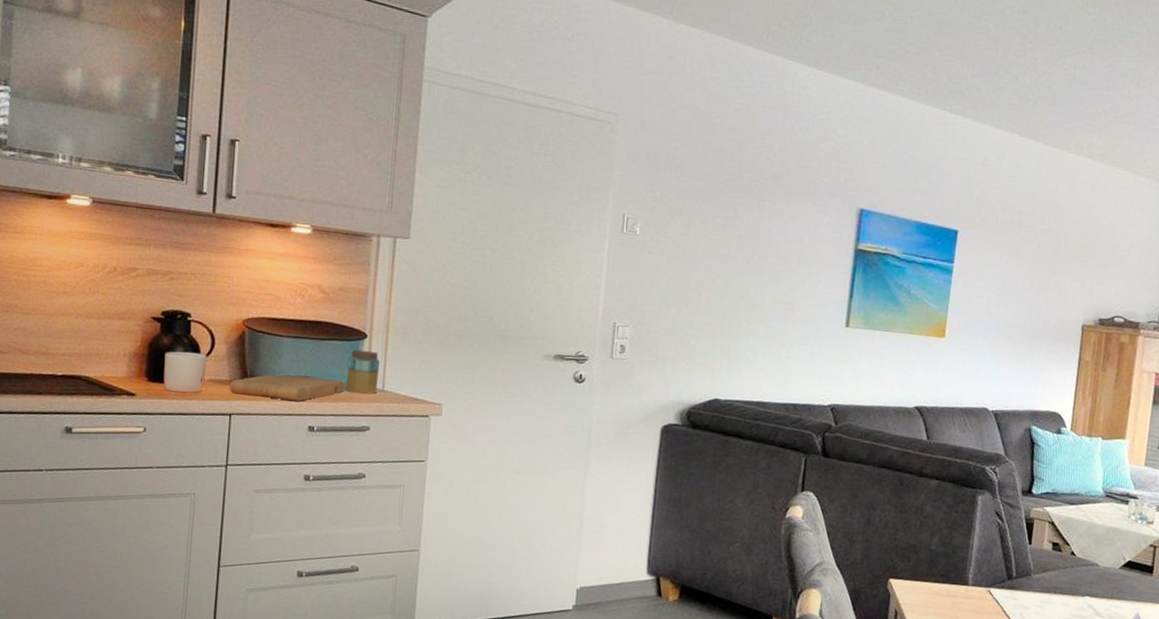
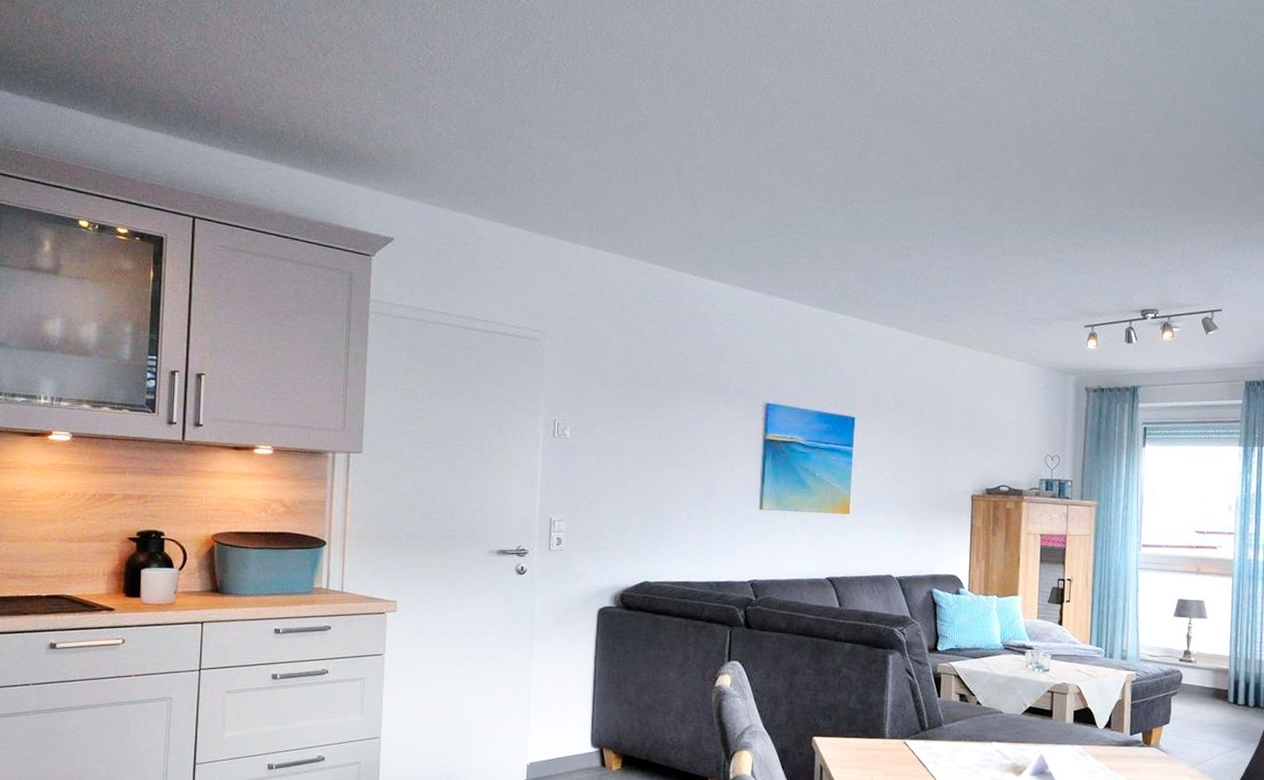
cutting board: present [229,373,345,401] -> none [200,582,307,606]
peanut butter: present [346,349,381,395] -> none [308,556,339,597]

